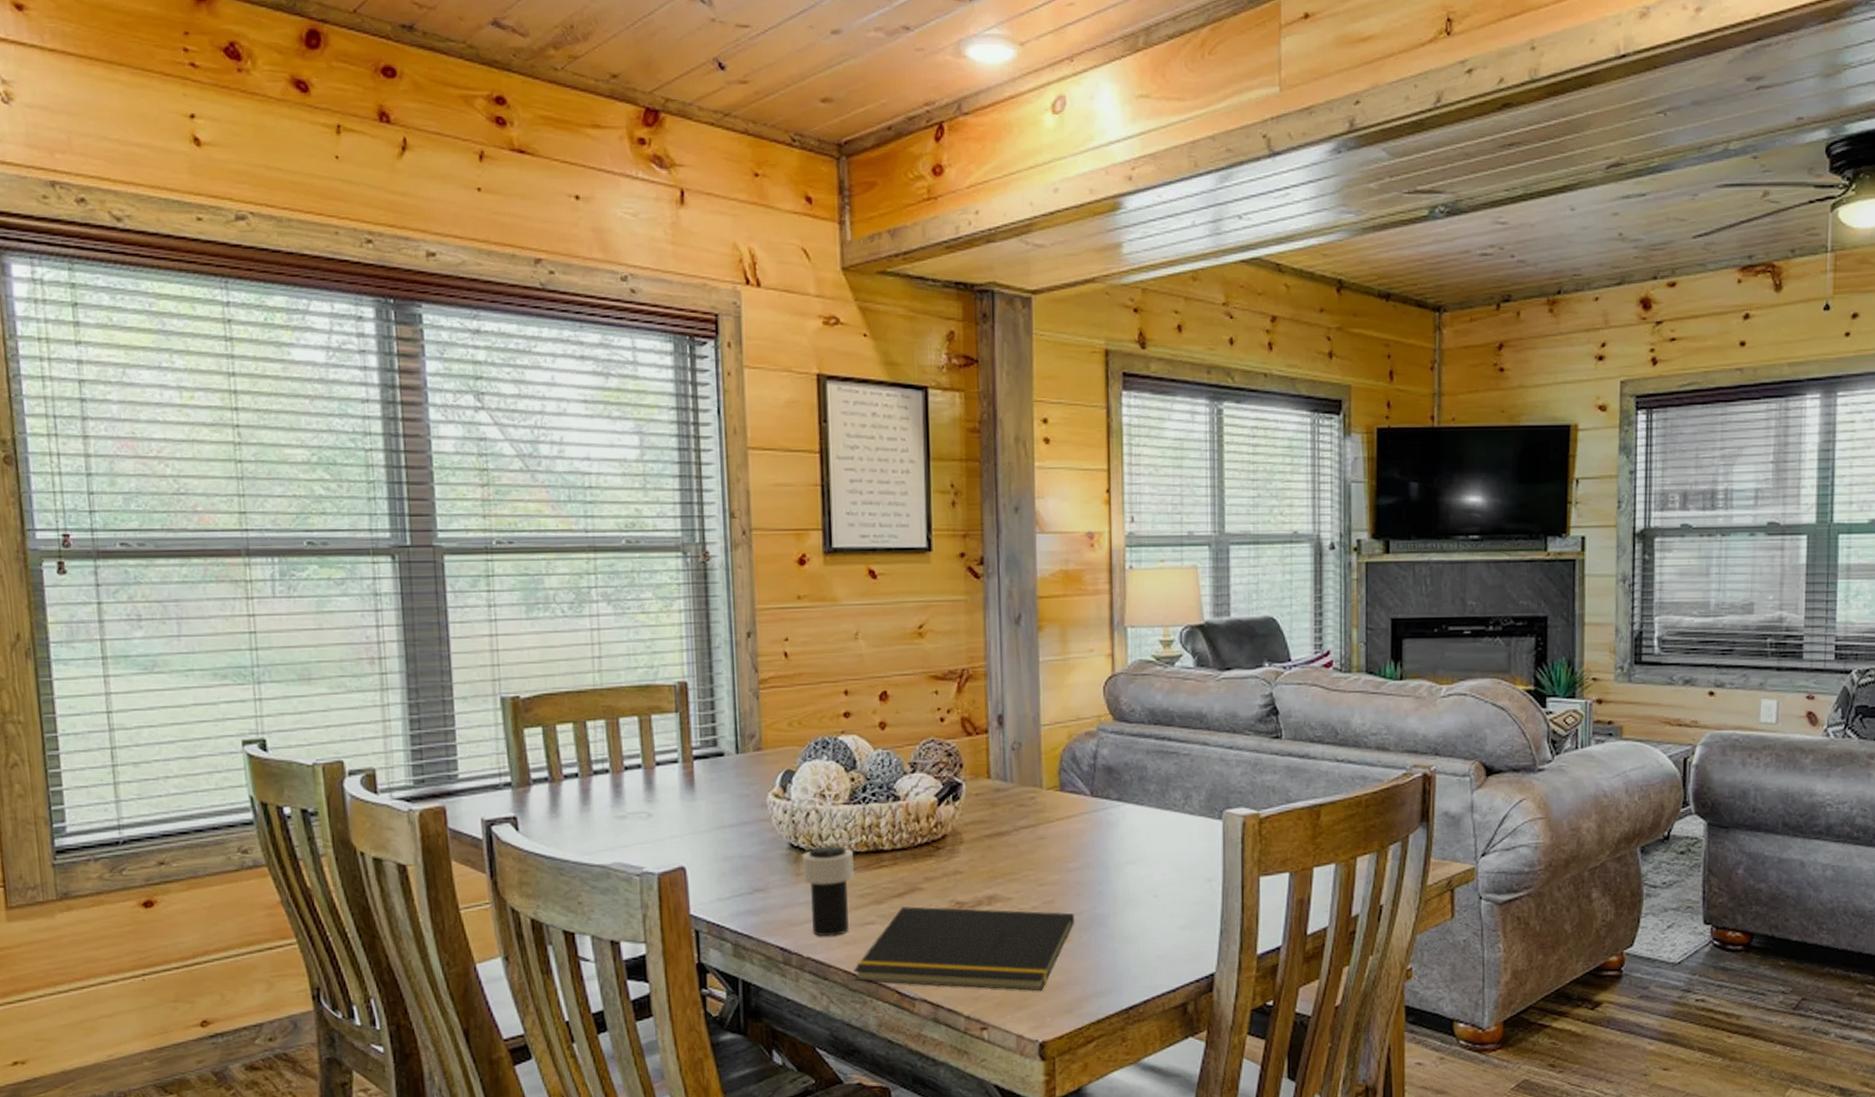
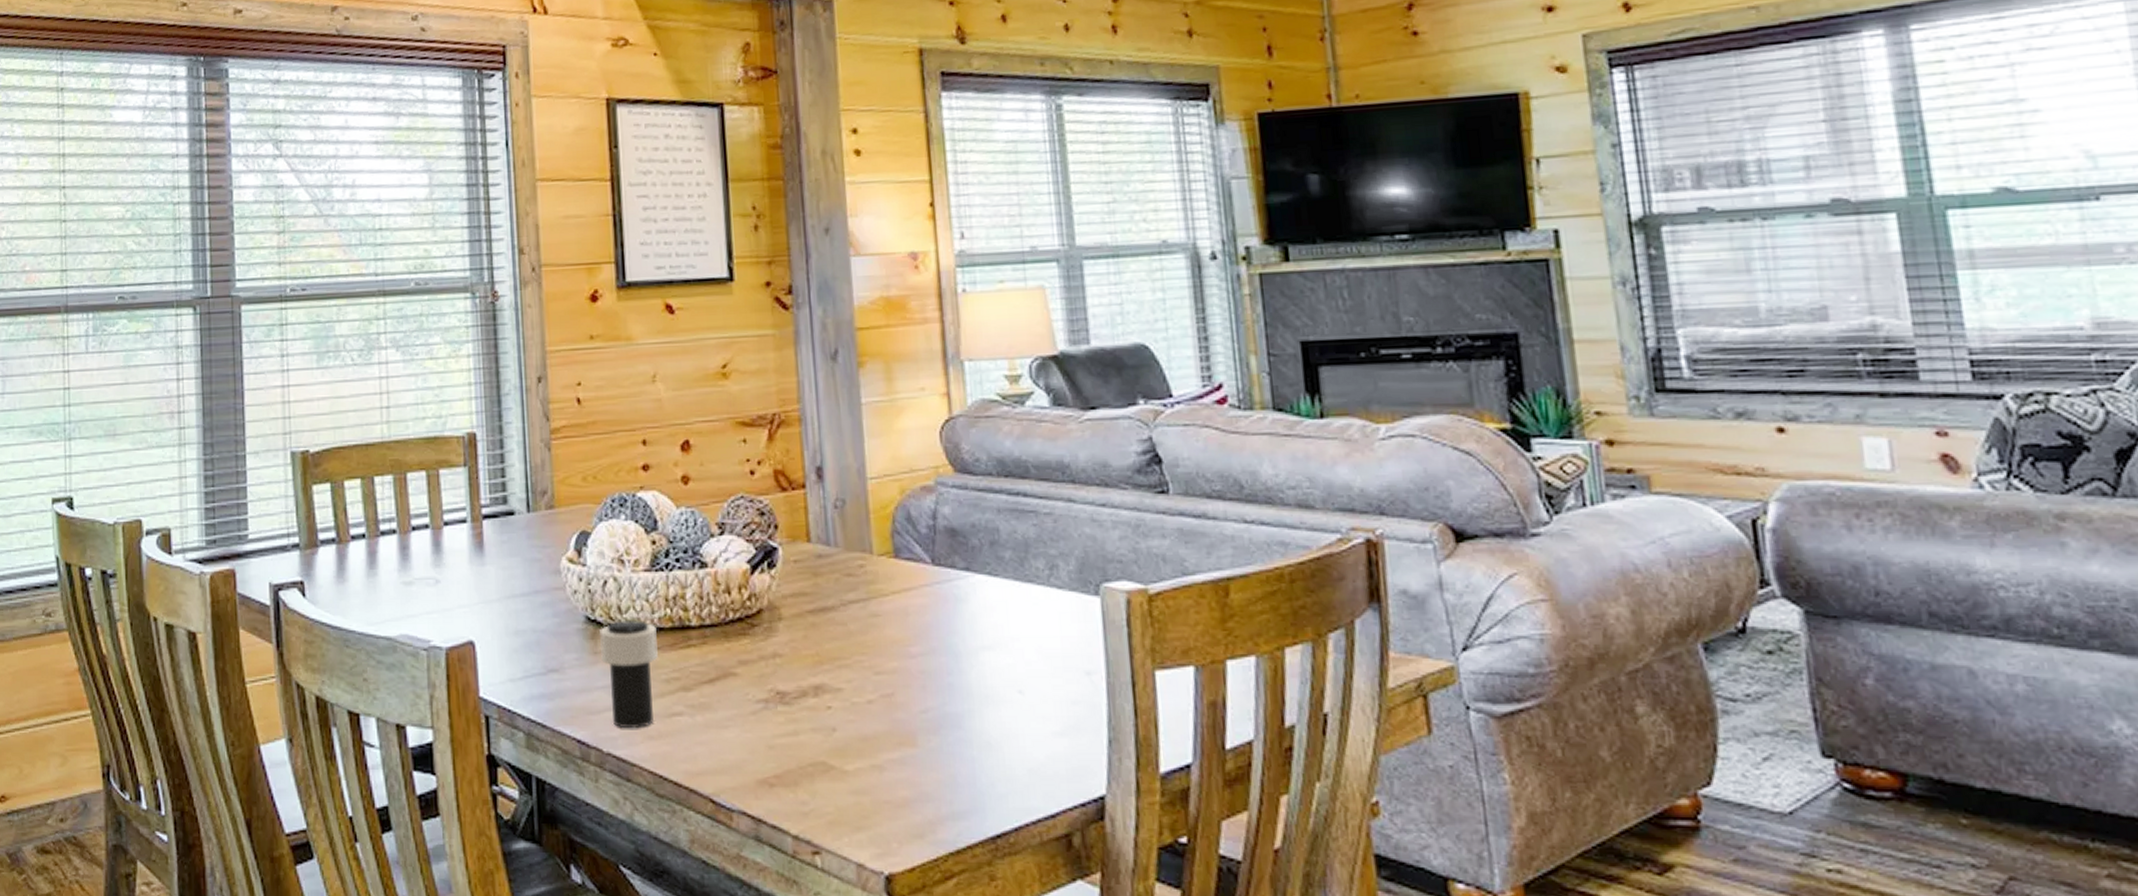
notepad: present [853,906,1075,991] -> none [659,695,922,809]

